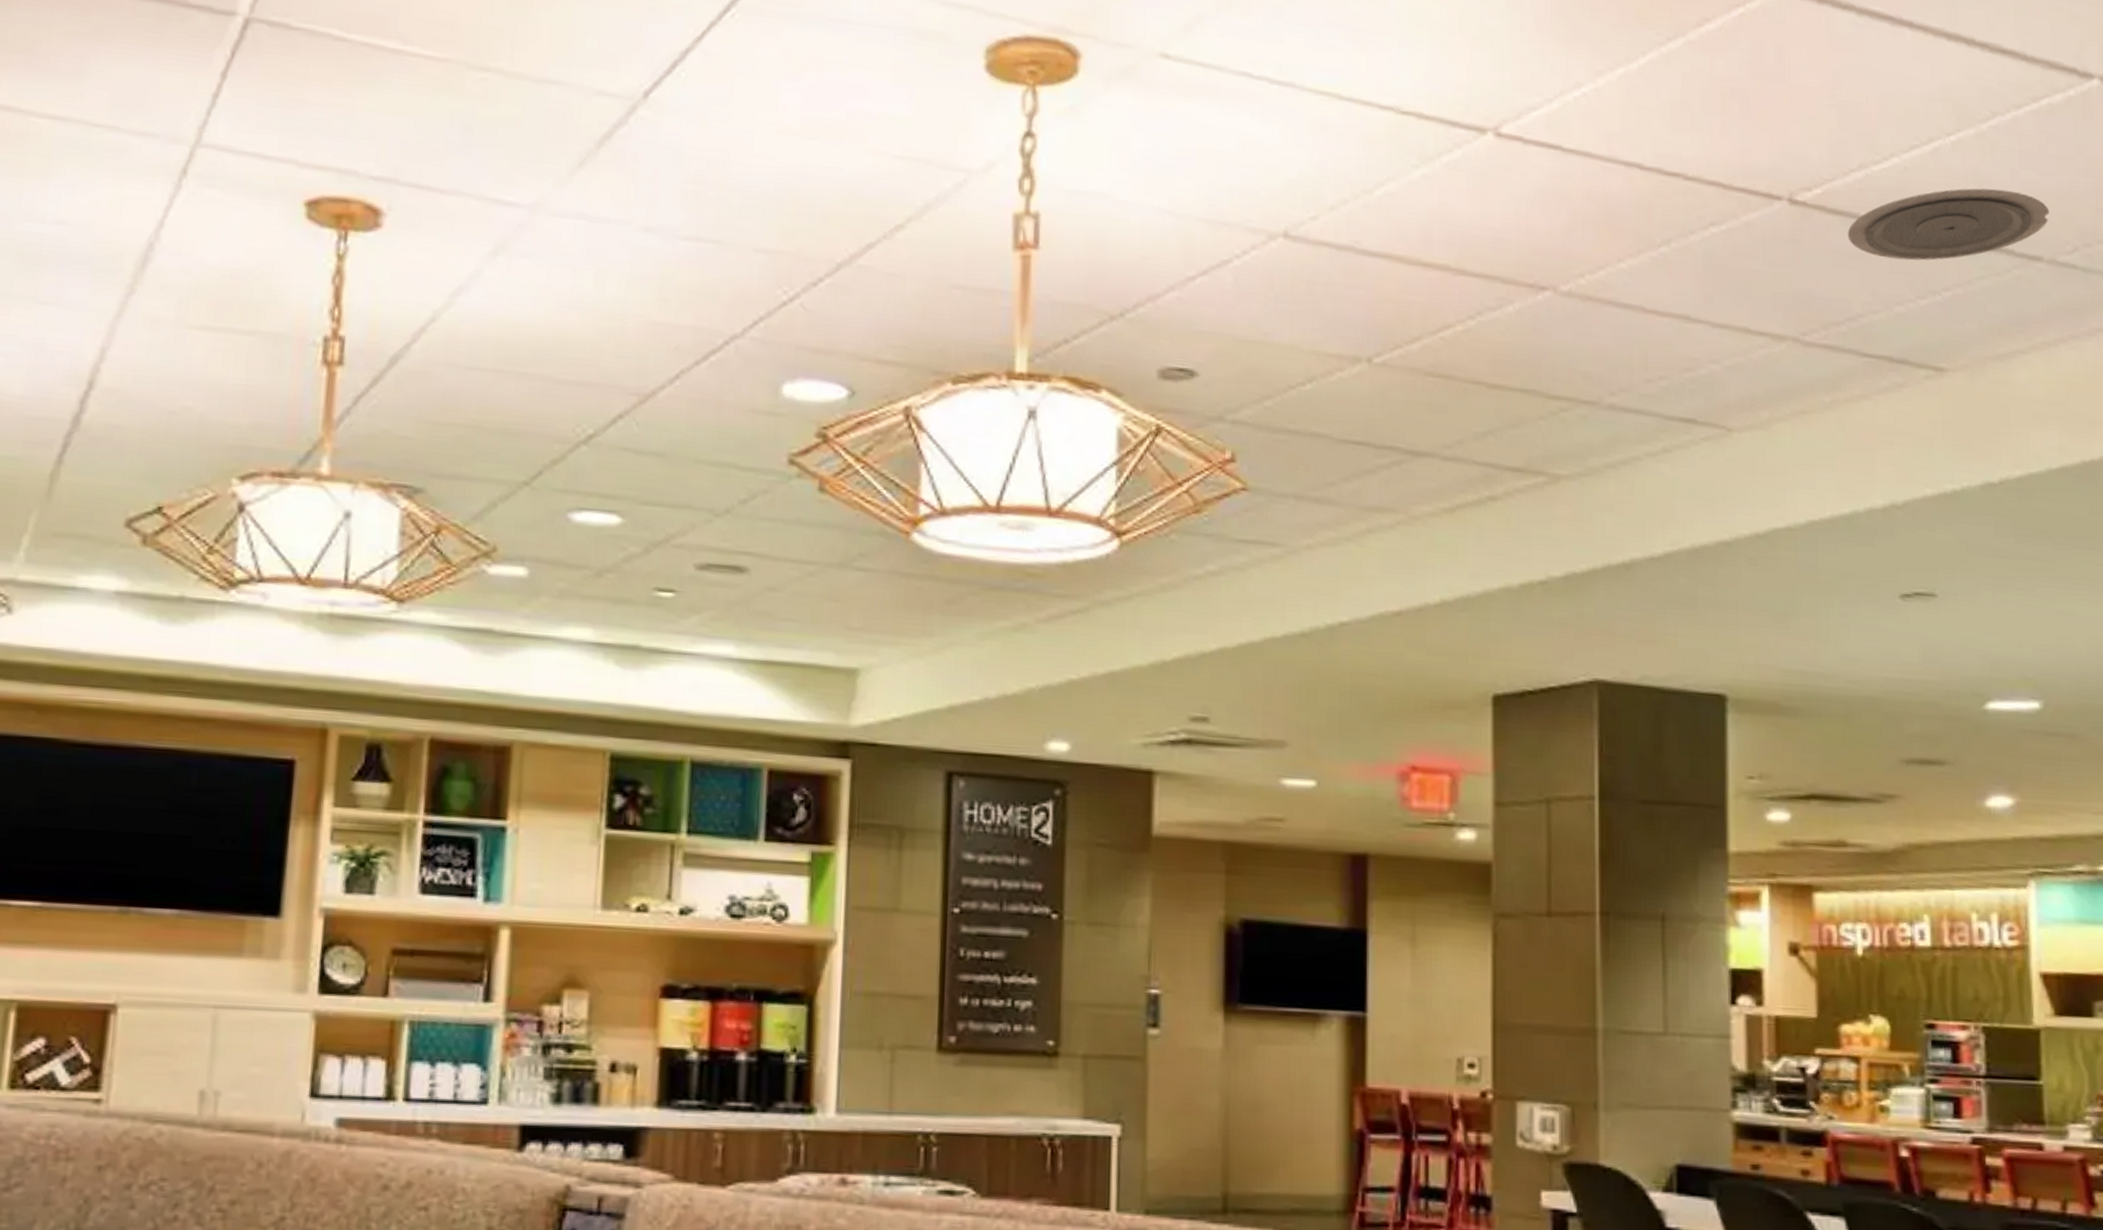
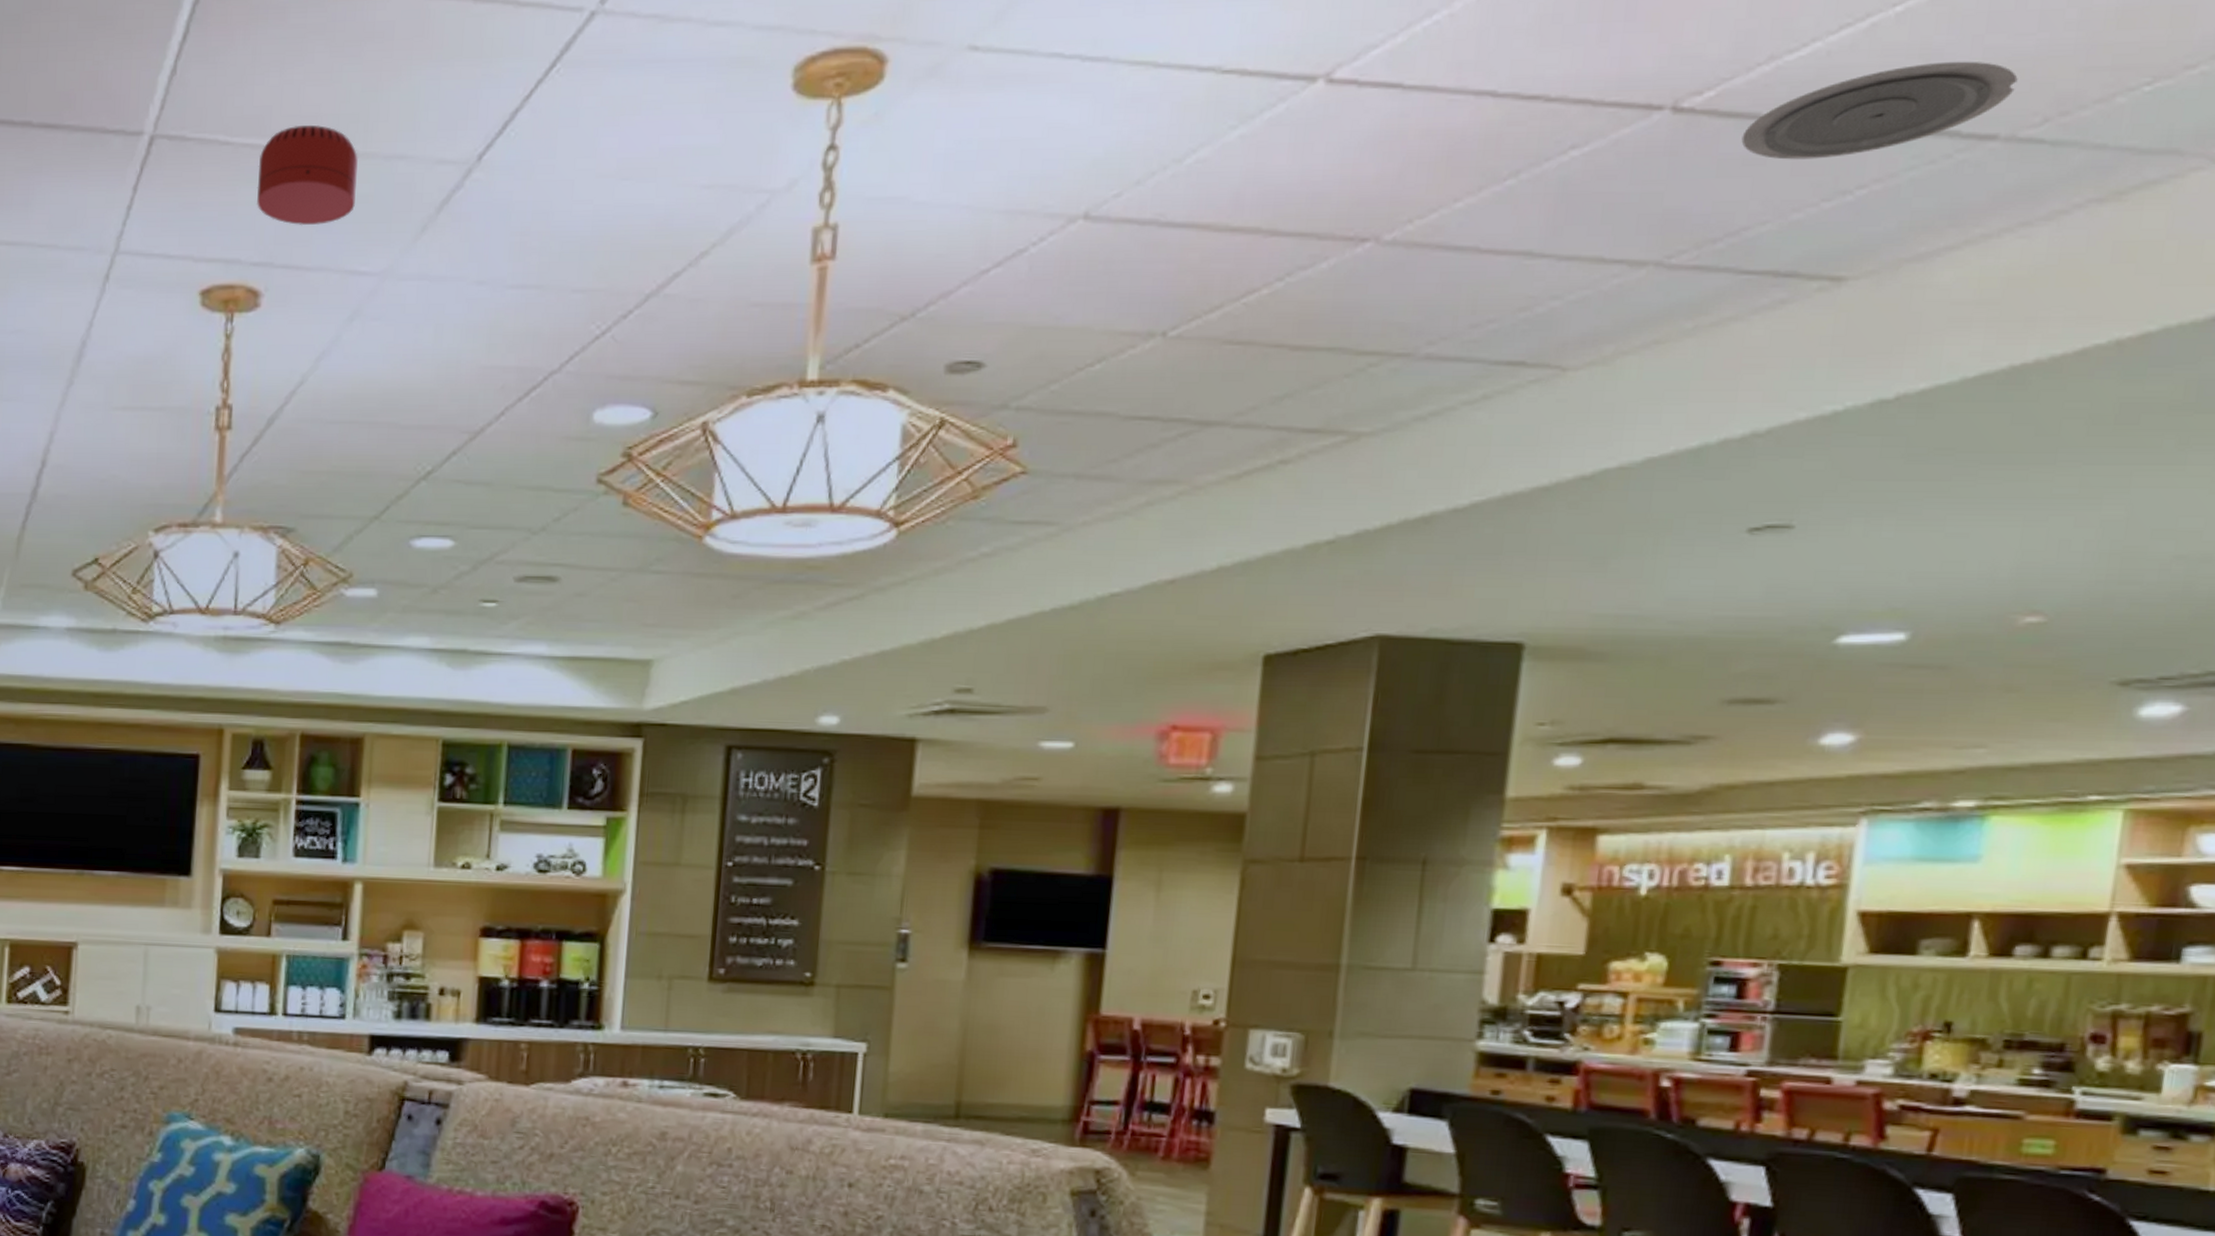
smoke detector: none [379,31,503,144] -> present [257,124,358,226]

